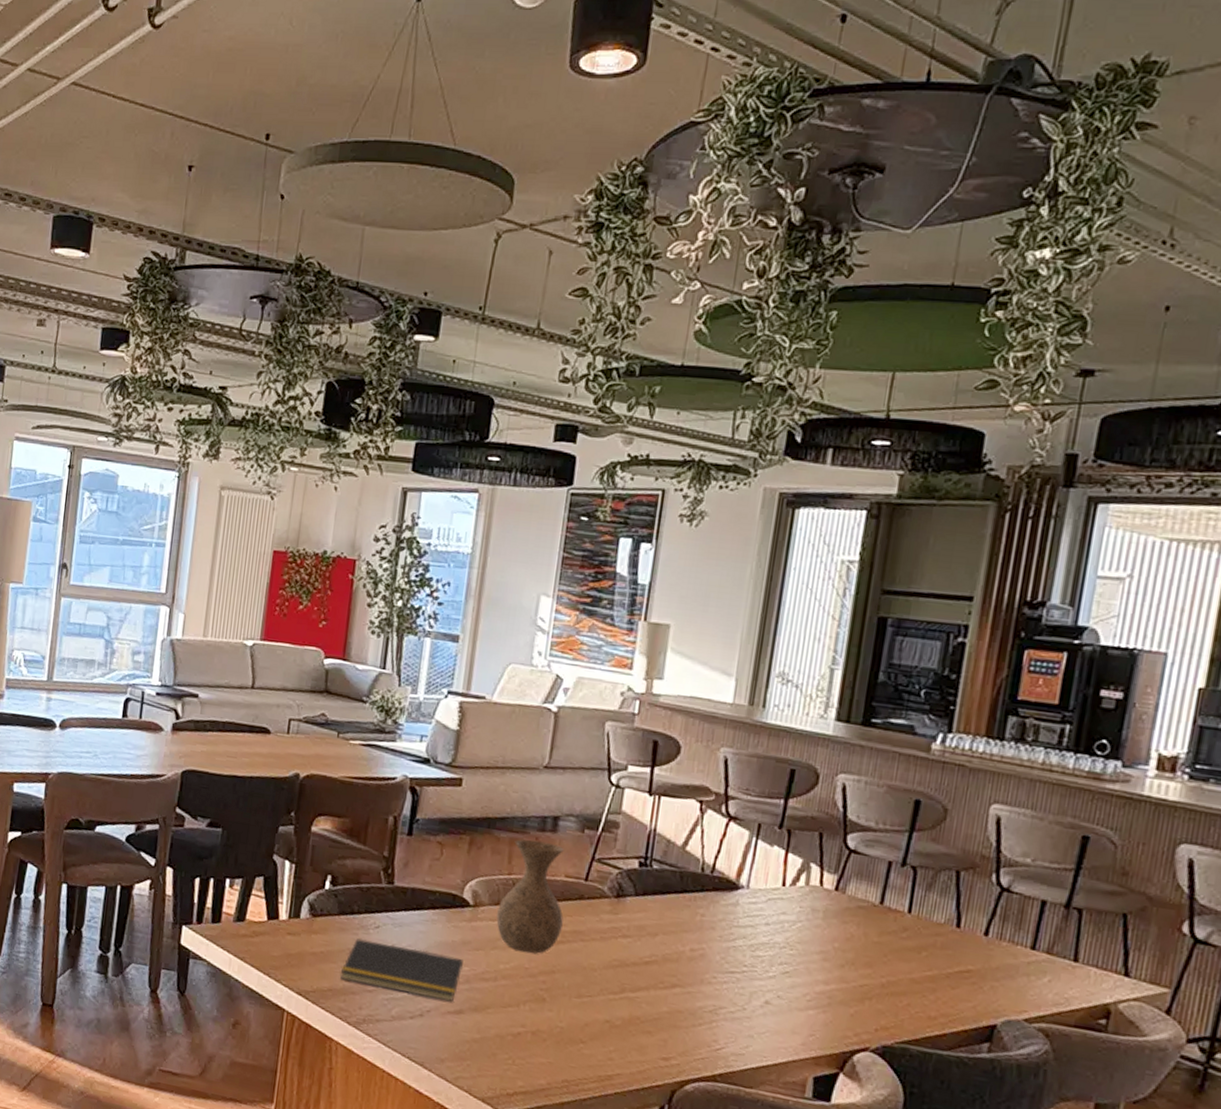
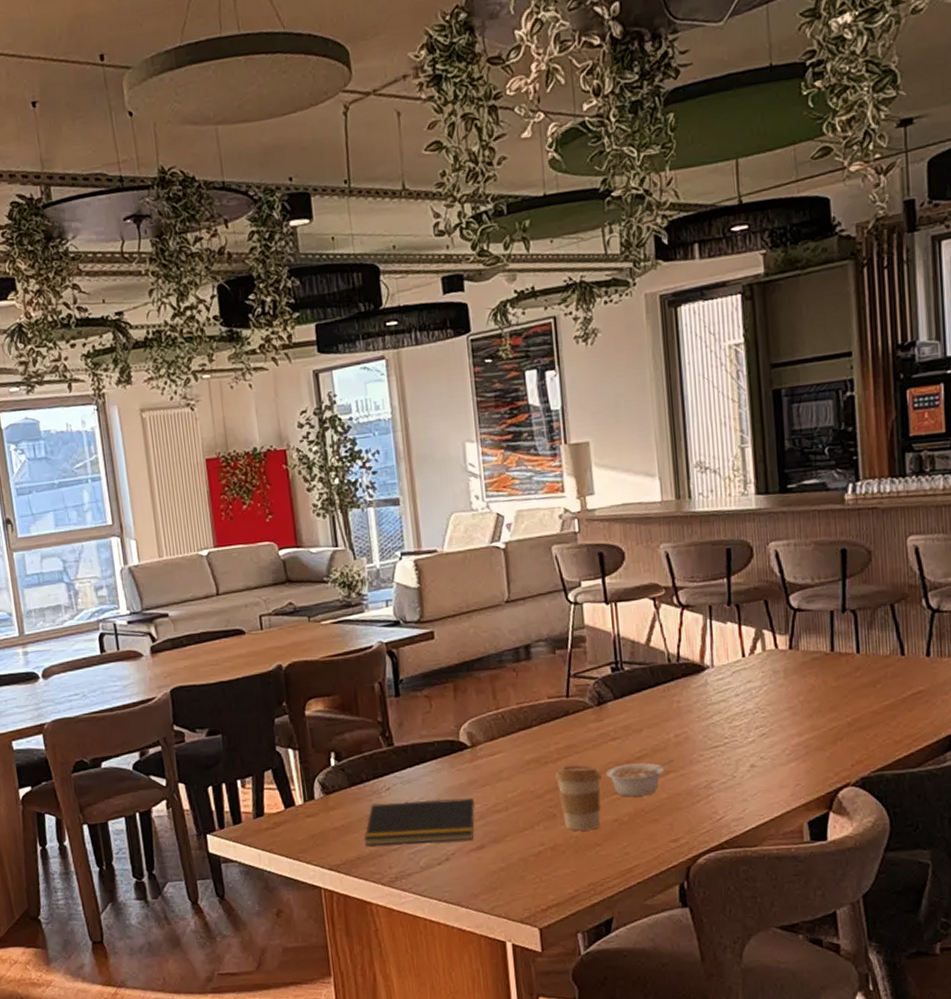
vase: present [496,839,564,954] -> none [494,670,556,777]
coffee cup: none [552,951,603,1025] -> present [555,765,602,831]
legume: none [607,965,684,1005] -> present [605,759,674,797]

